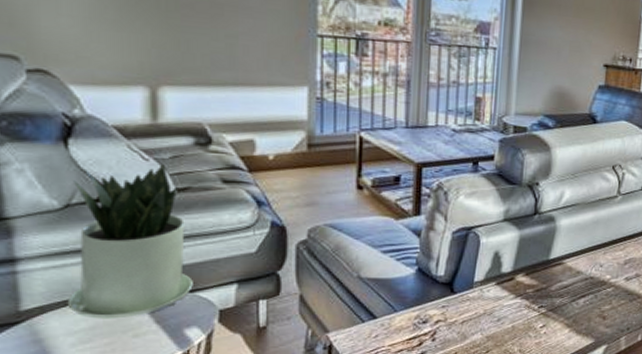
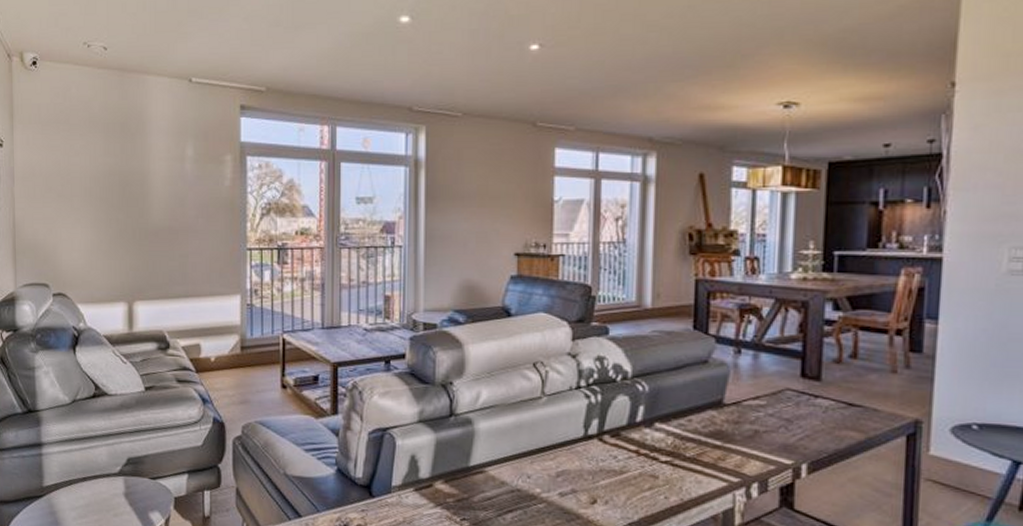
planter: present [67,164,193,319] -> none [72,366,156,499]

